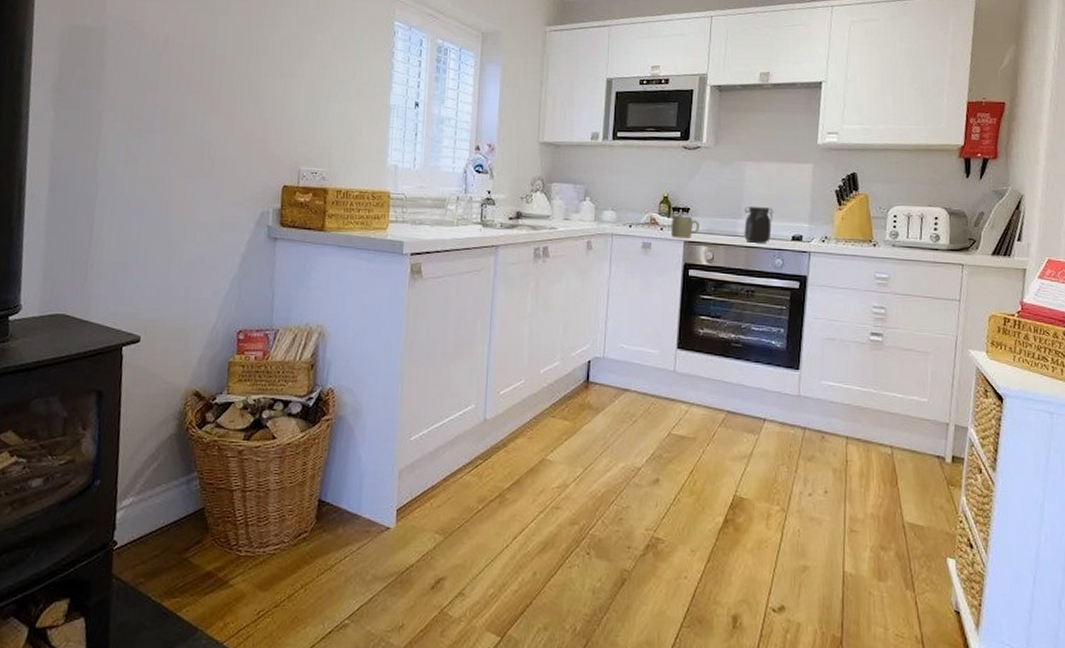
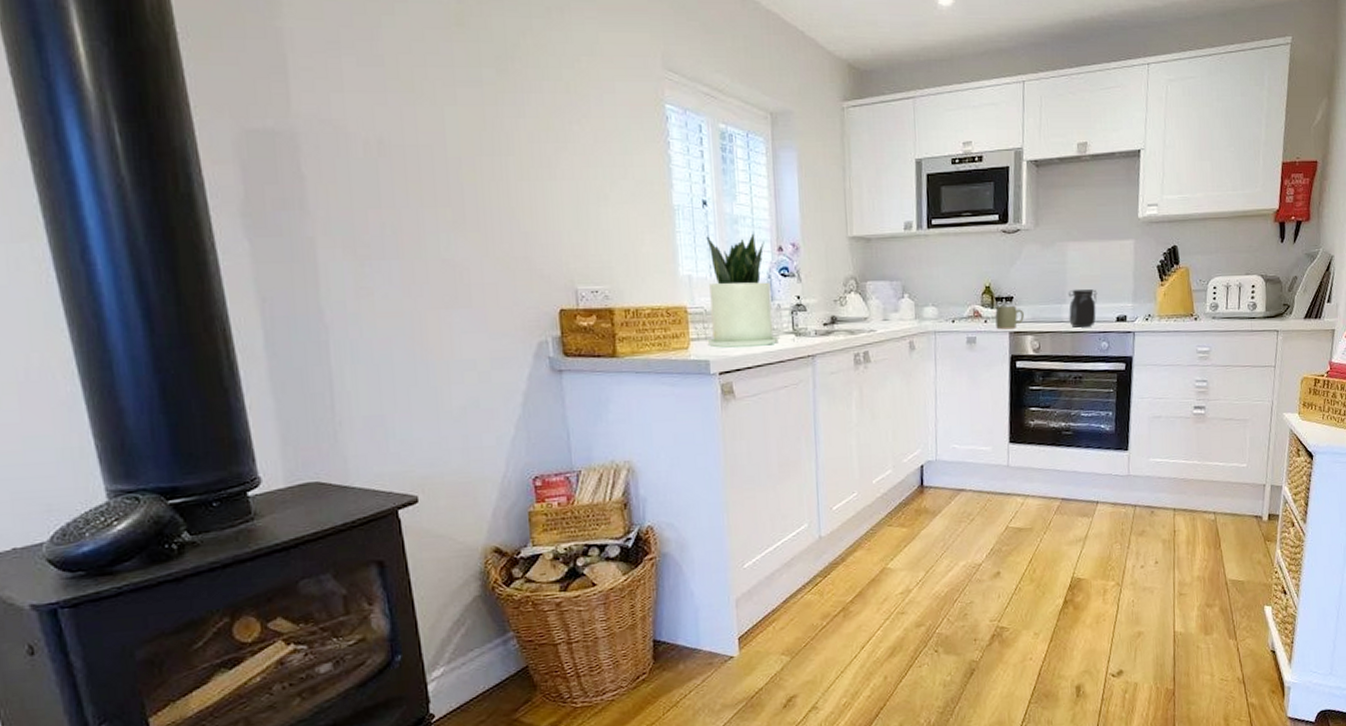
planter: none [404,132,468,233] -> present [706,233,780,348]

